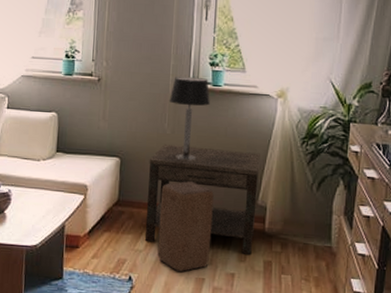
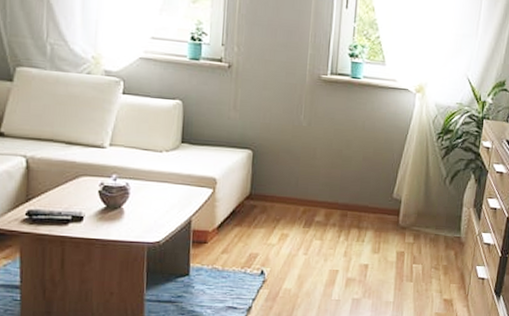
side table: present [144,143,260,255] -> none [278,136,397,246]
stool: present [157,181,214,272] -> none [291,175,350,264]
table lamp: present [169,76,210,160] -> none [305,66,349,154]

